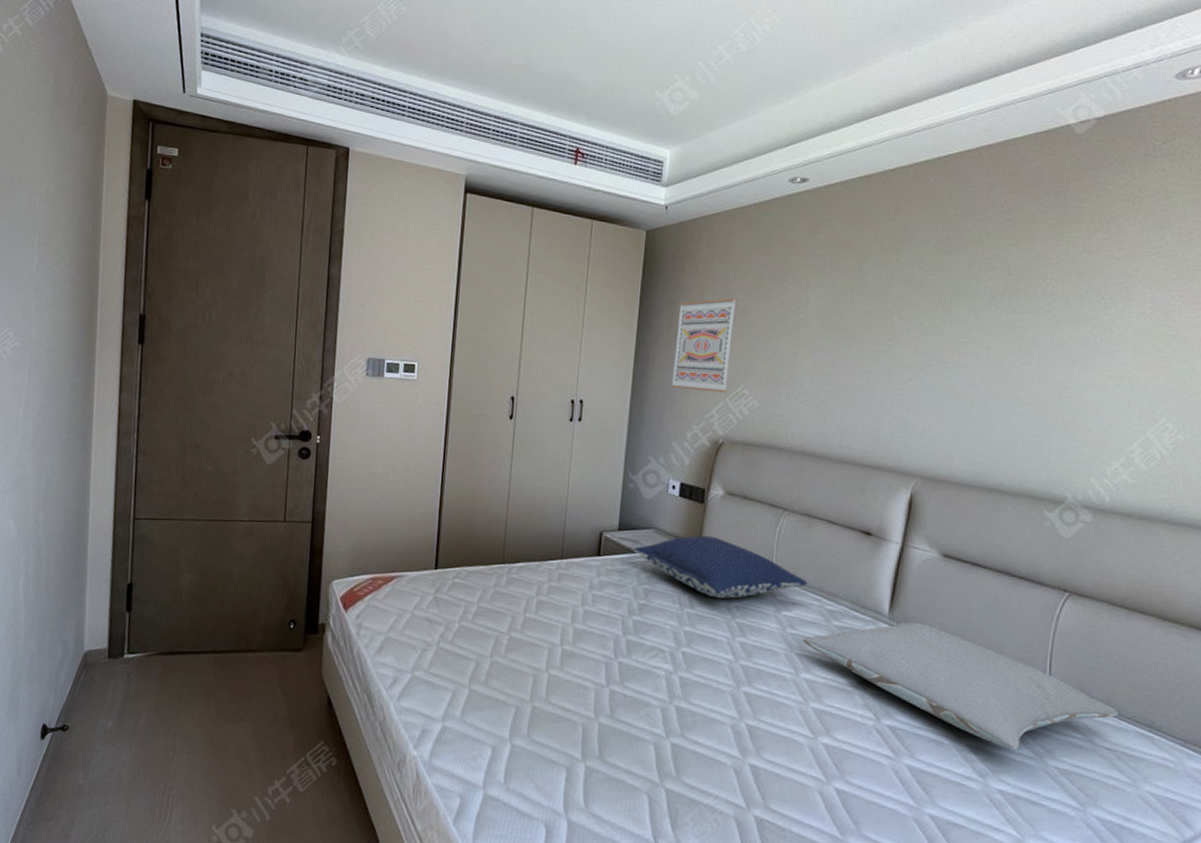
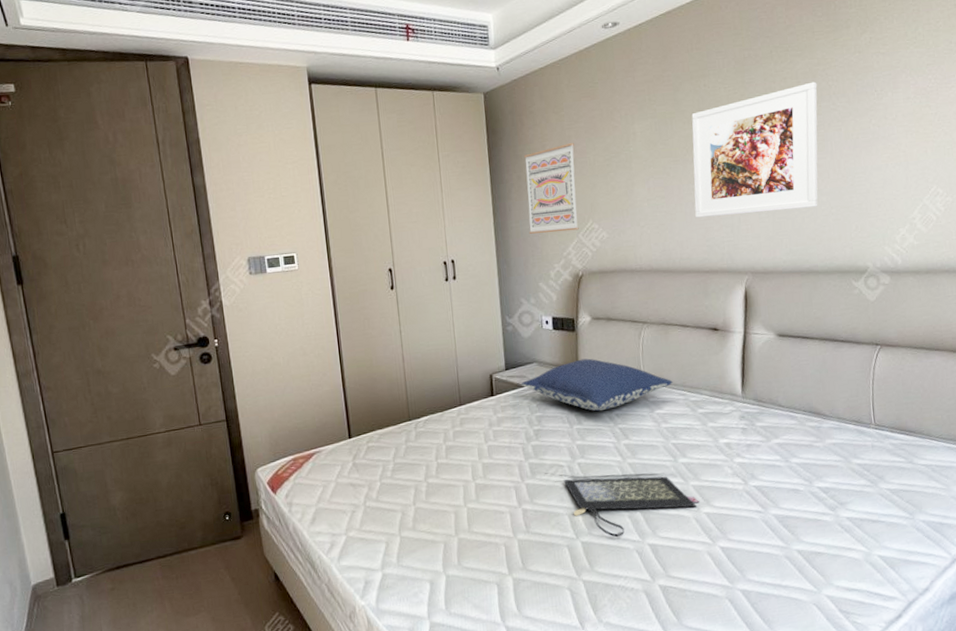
clutch bag: none [661,666,818,748] -> present [563,476,699,538]
pillow: present [803,621,1119,751] -> none [676,395,929,484]
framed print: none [864,276,1032,417] -> present [691,81,818,218]

